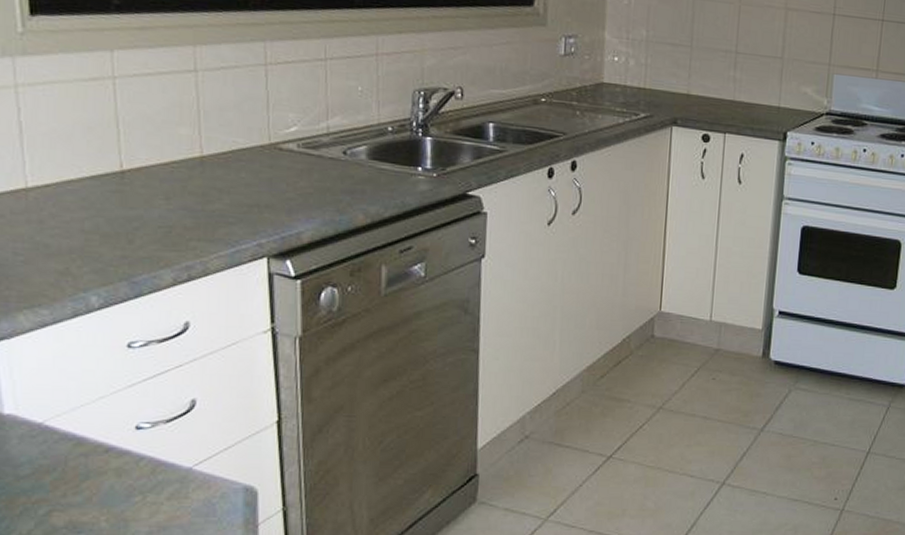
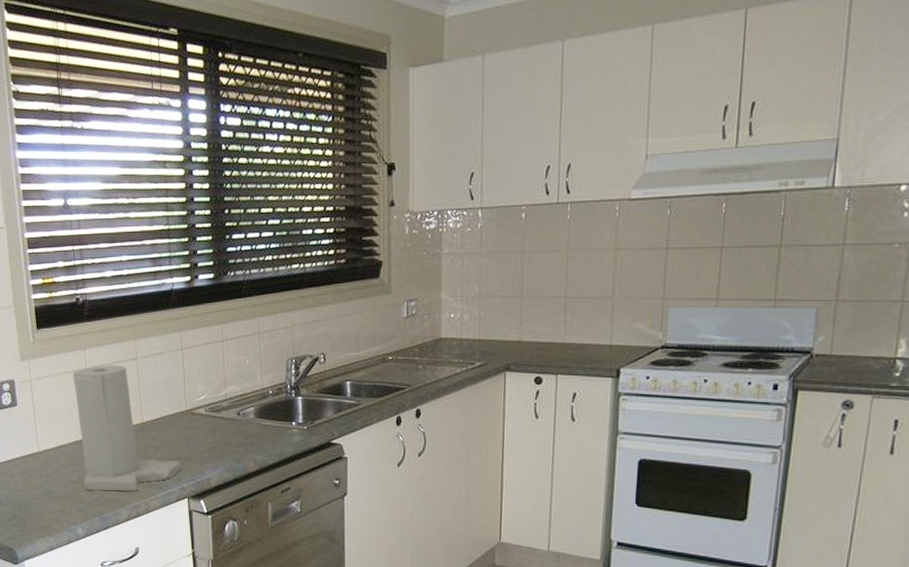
paper towel: none [90,74,261,247] -> present [73,365,182,492]

